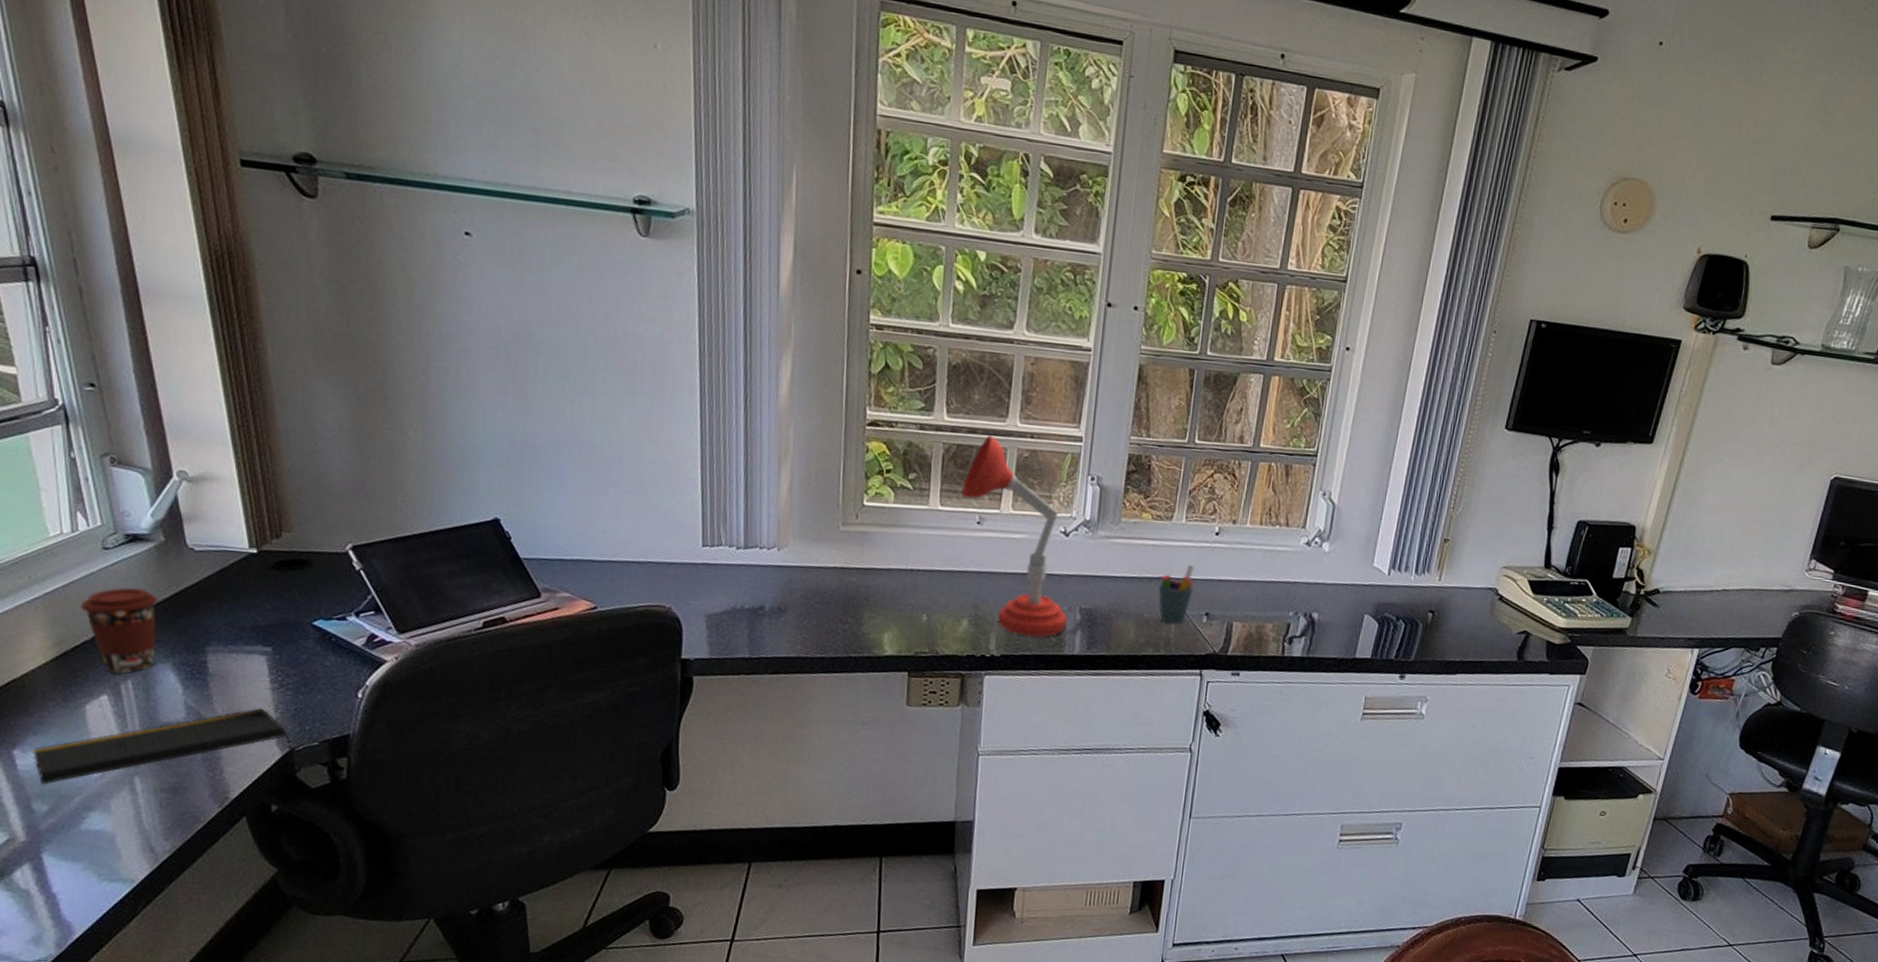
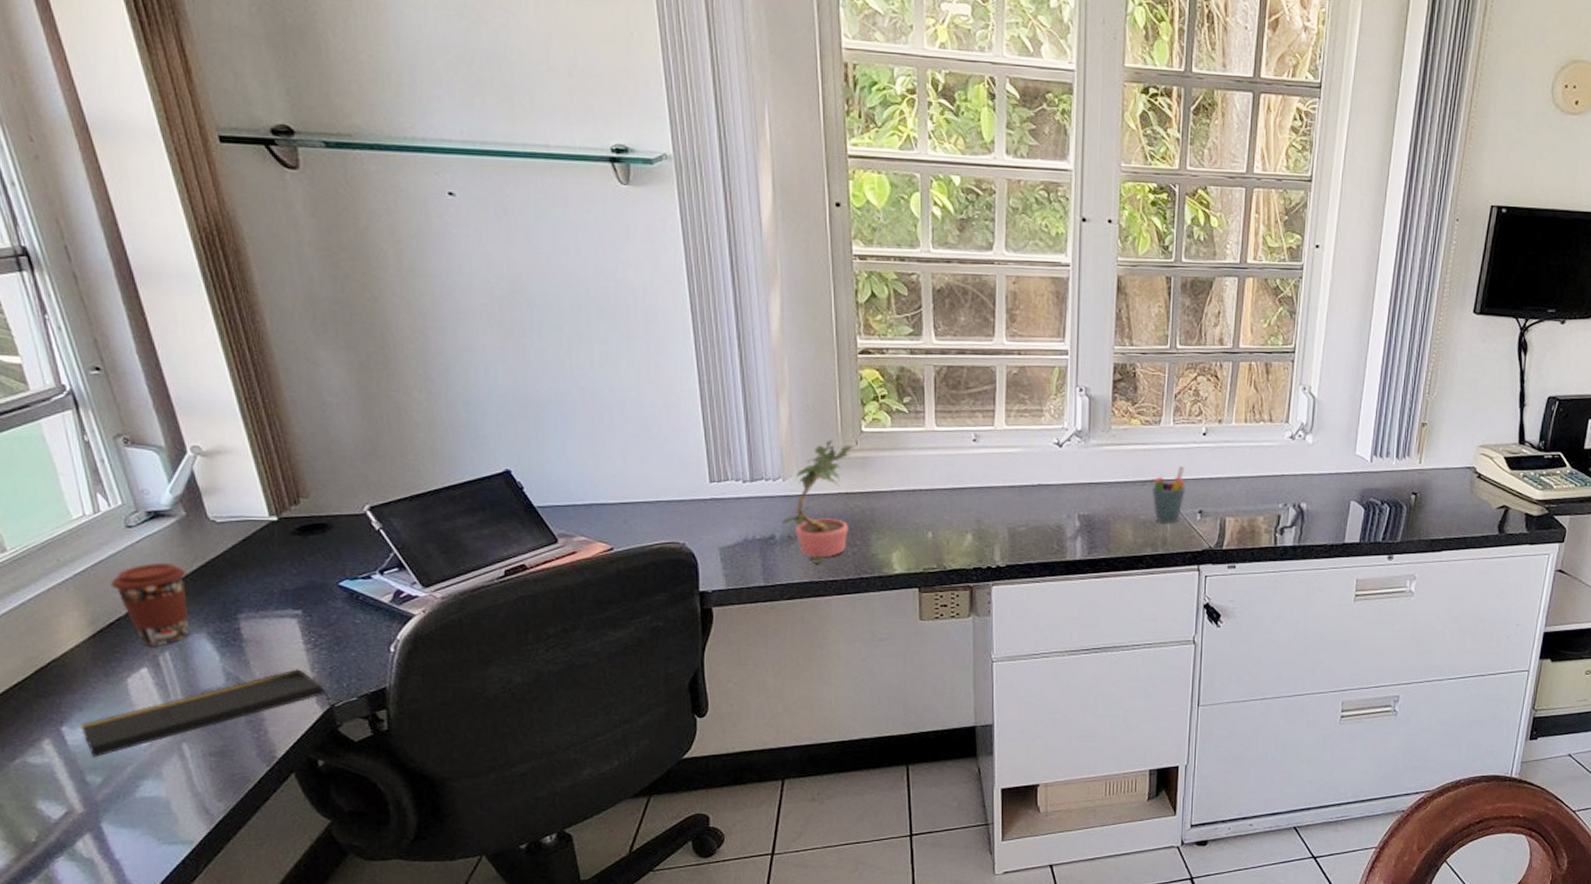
potted plant: none [772,511,855,638] -> present [782,440,855,563]
desk lamp: present [961,435,1067,638] -> none [956,355,1067,546]

